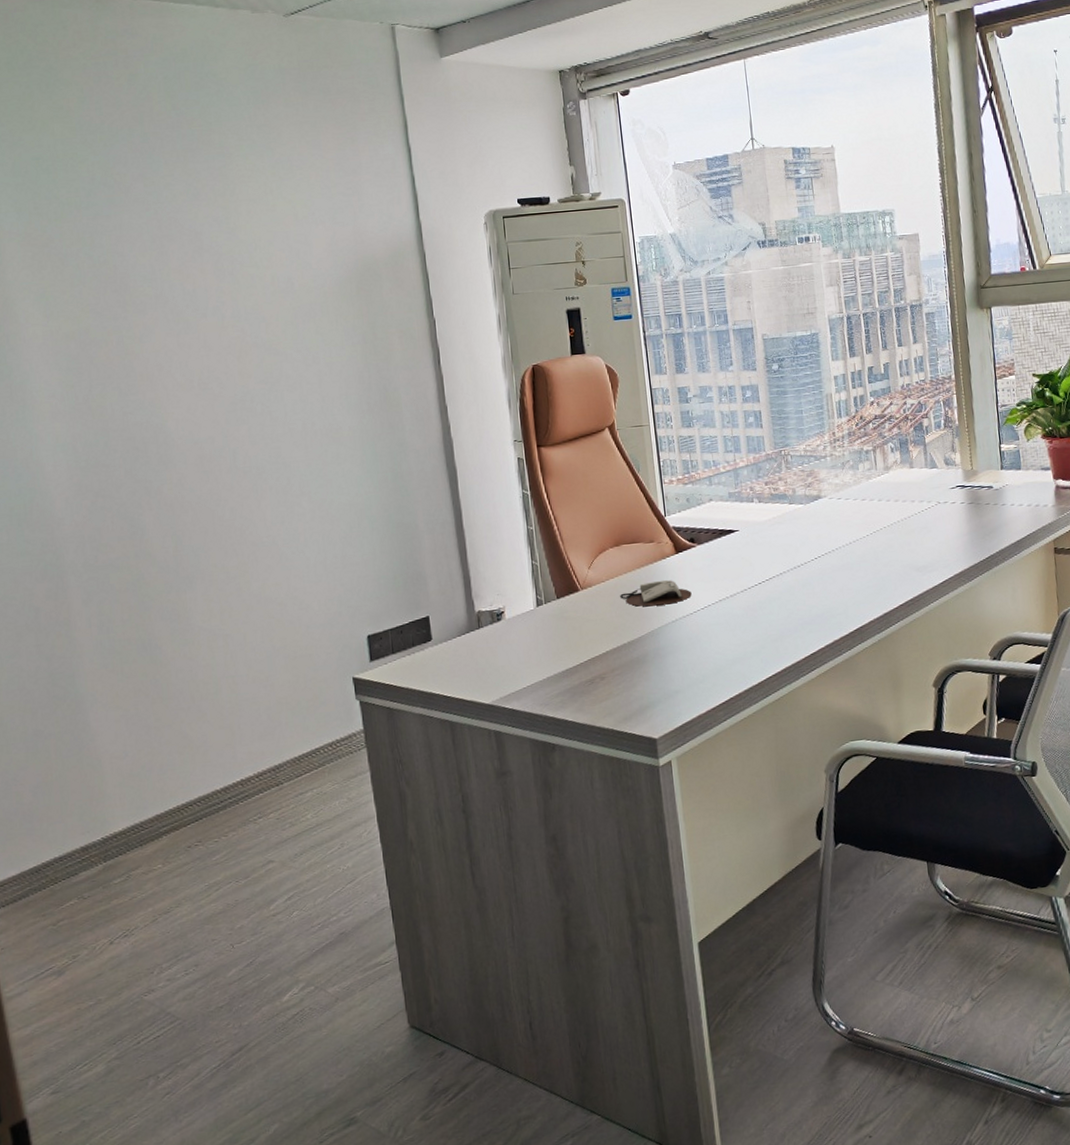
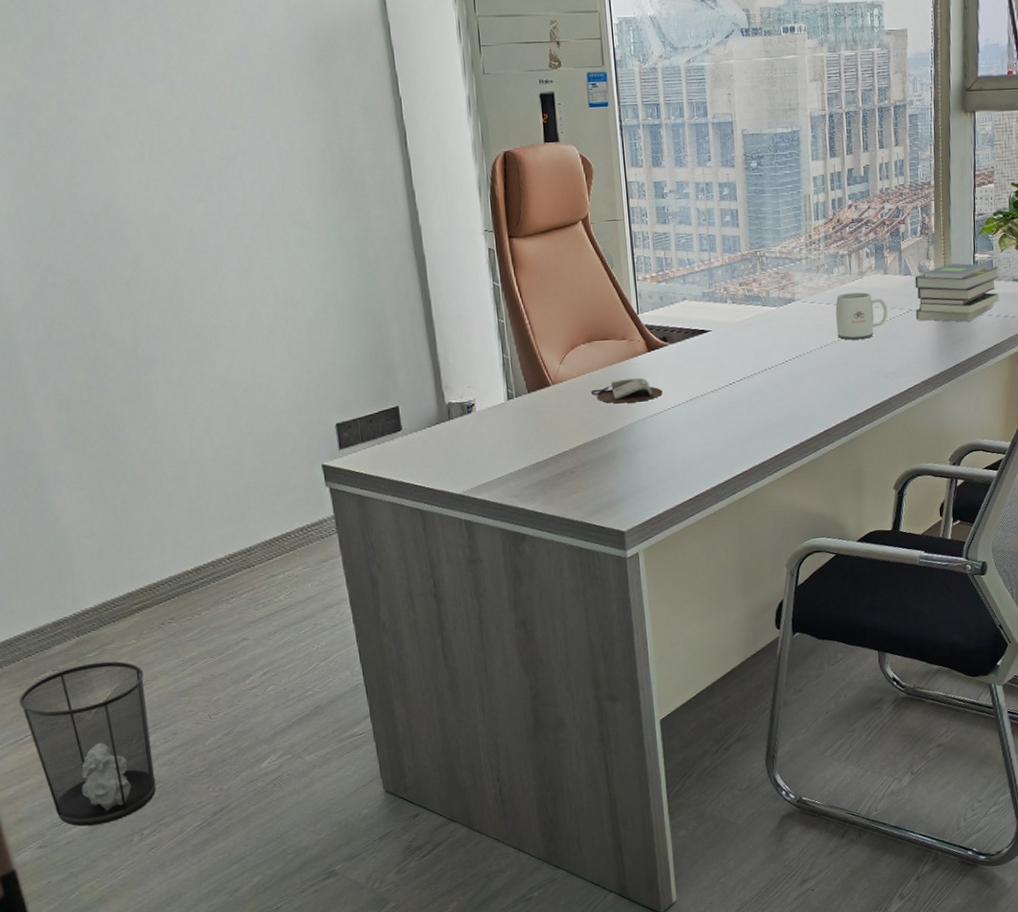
waste bin: none [42,887,175,1069] -> present [18,661,156,827]
mug: none [862,486,917,535] -> present [835,292,888,340]
books: none [941,454,1029,513] -> present [914,263,999,322]

